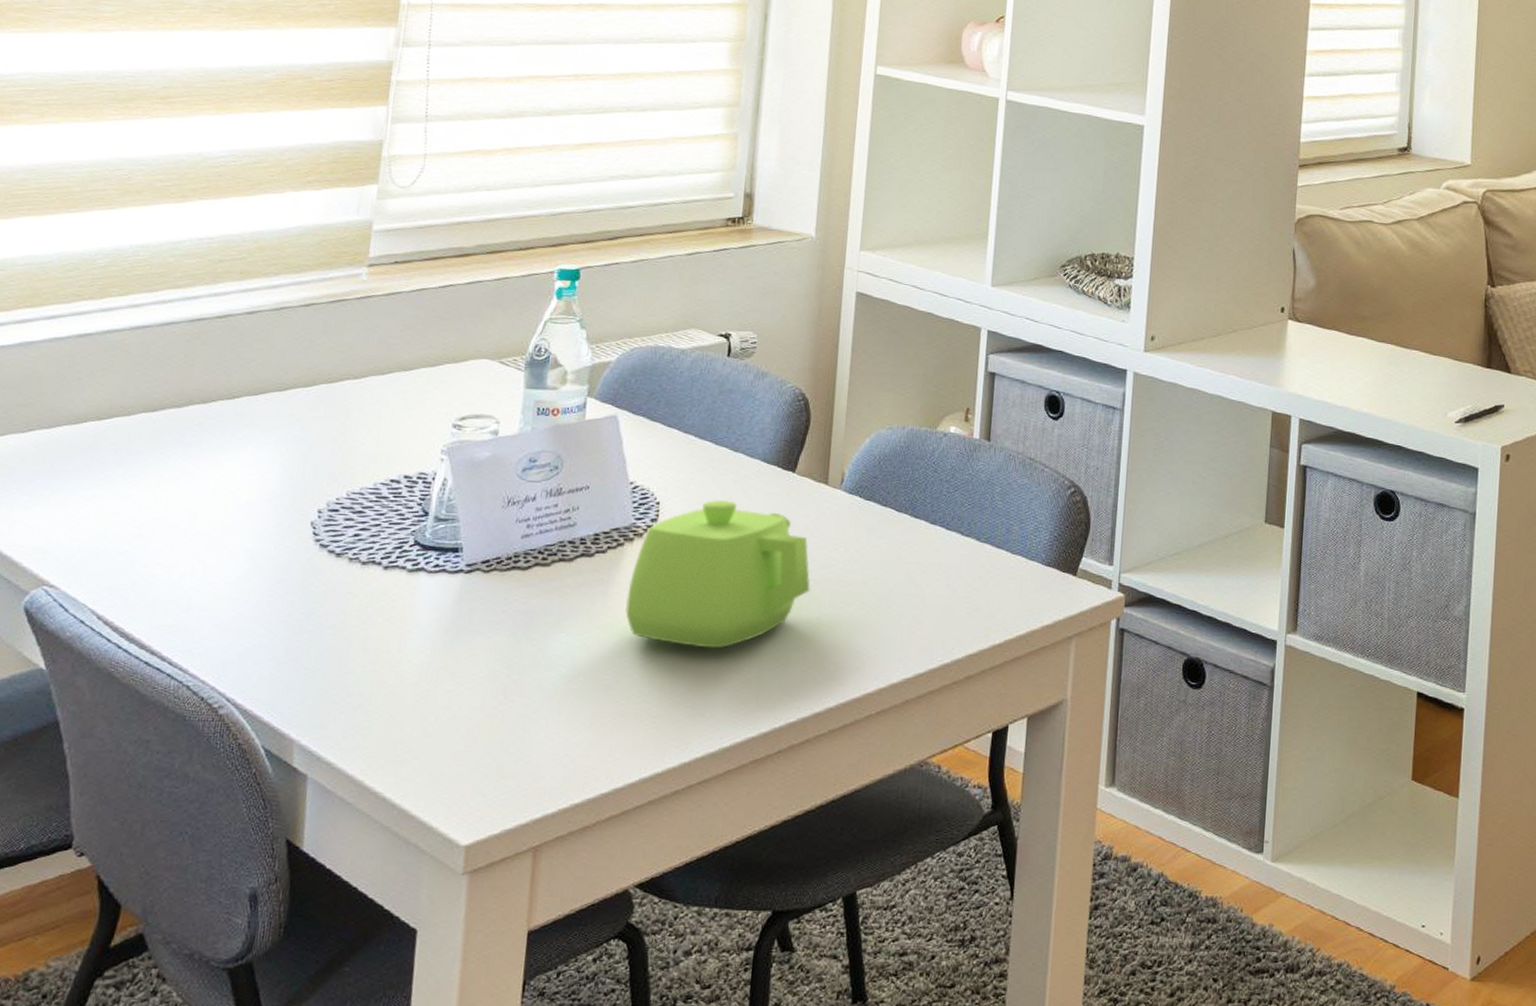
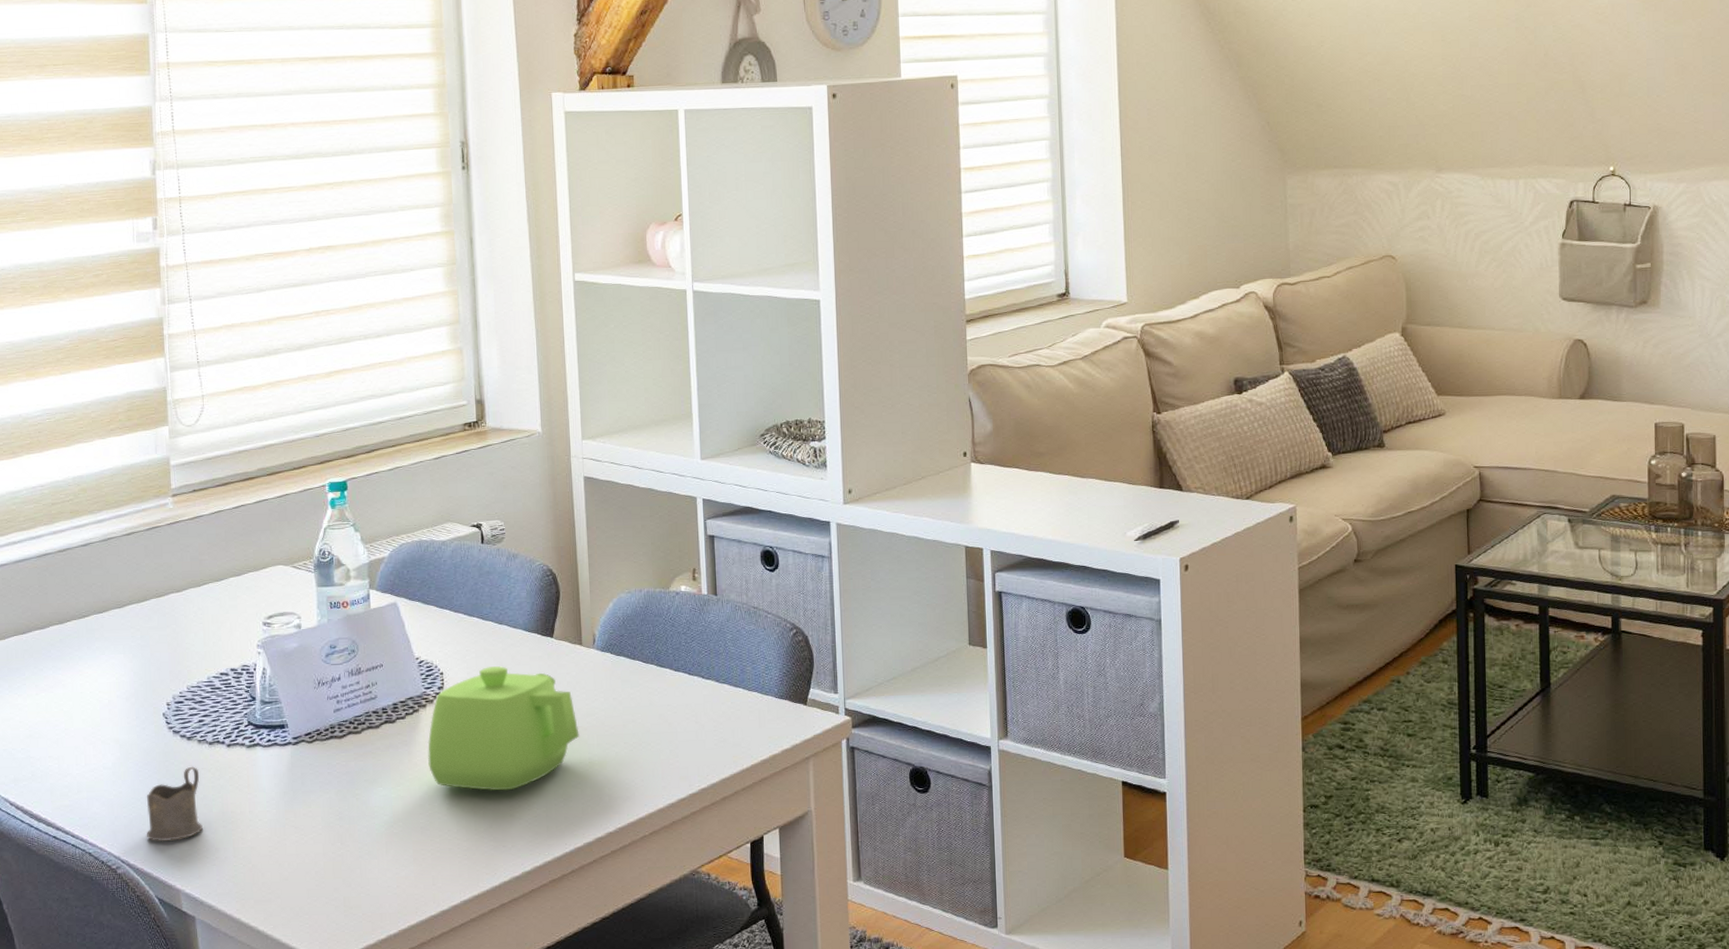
tea glass holder: none [263,589,344,679] -> present [146,766,203,842]

